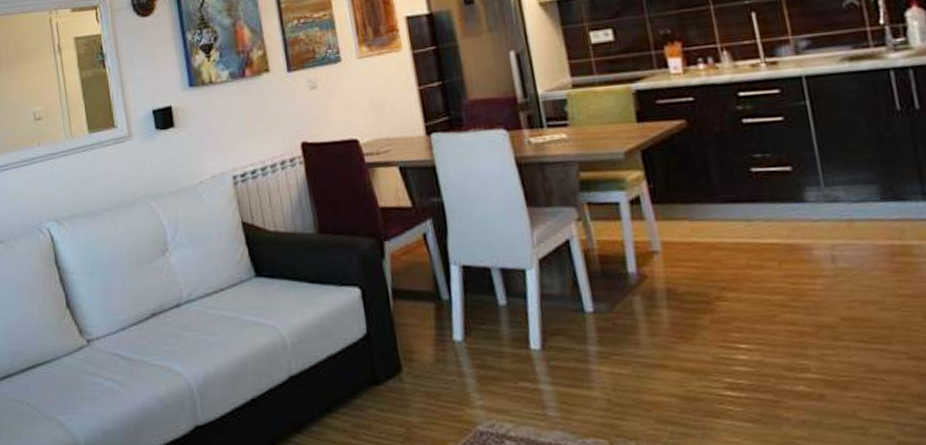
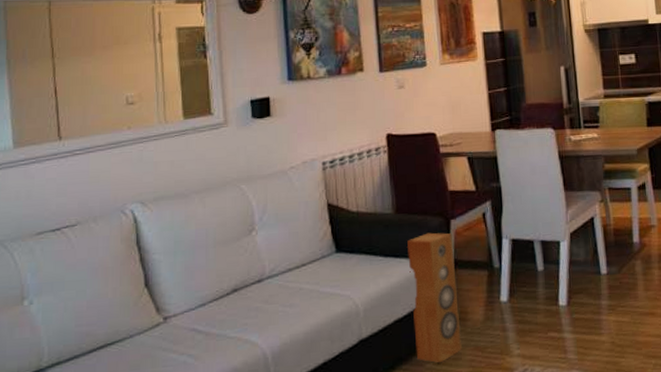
speaker: none [334,256,410,410] -> present [406,232,462,363]

